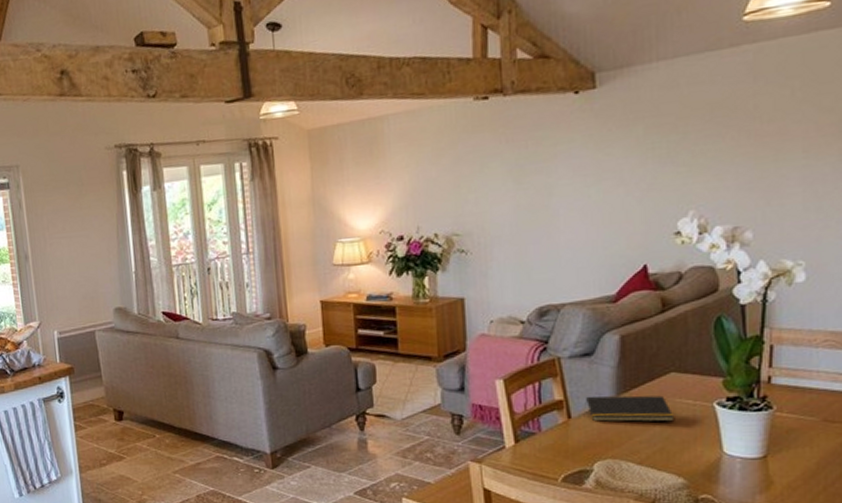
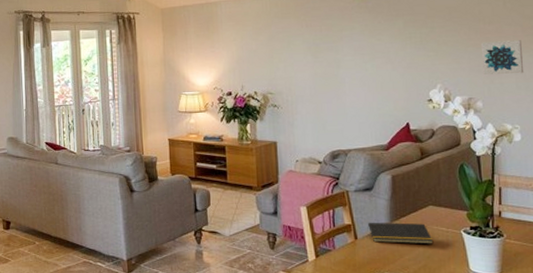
wall art: none [754,143,816,194] -> present [480,40,525,75]

